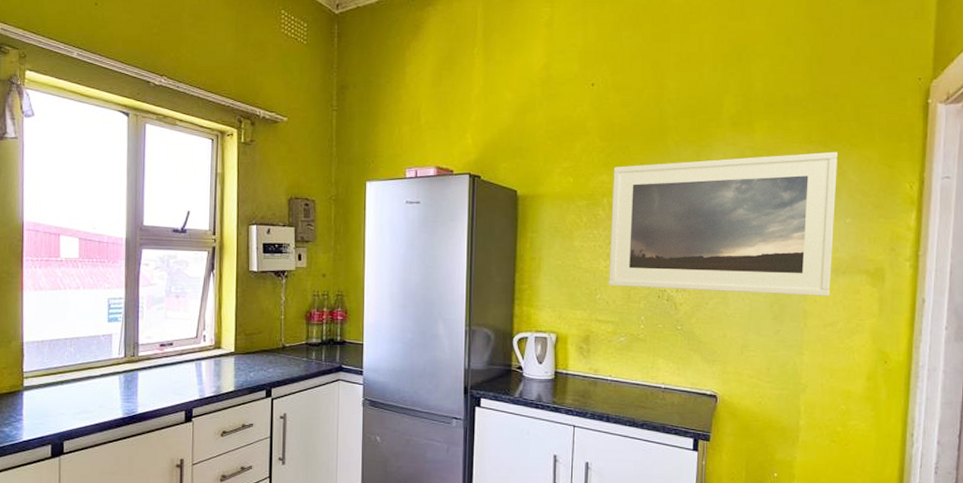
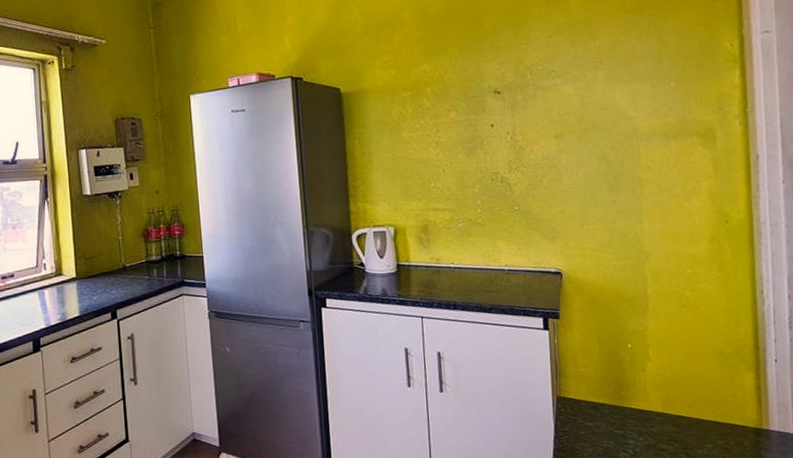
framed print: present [609,151,838,296] -> none [433,17,663,174]

